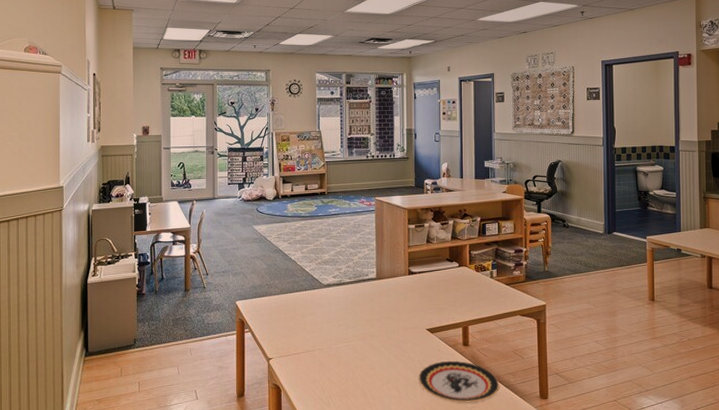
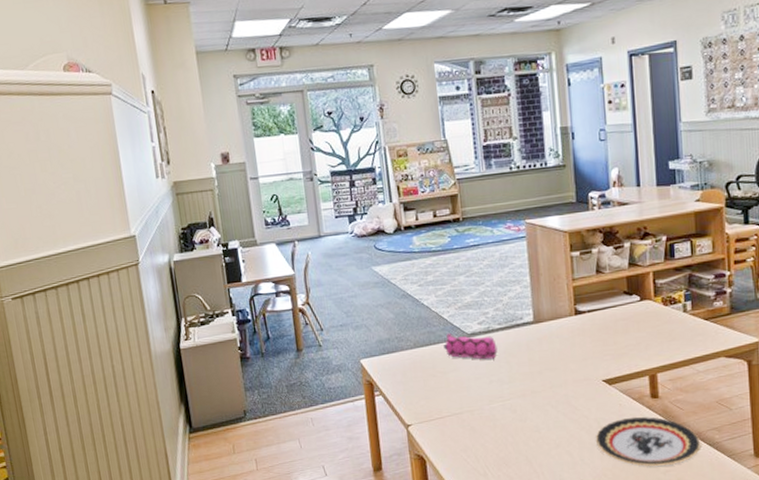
pencil case: none [304,283,346,307] -> present [443,332,498,360]

